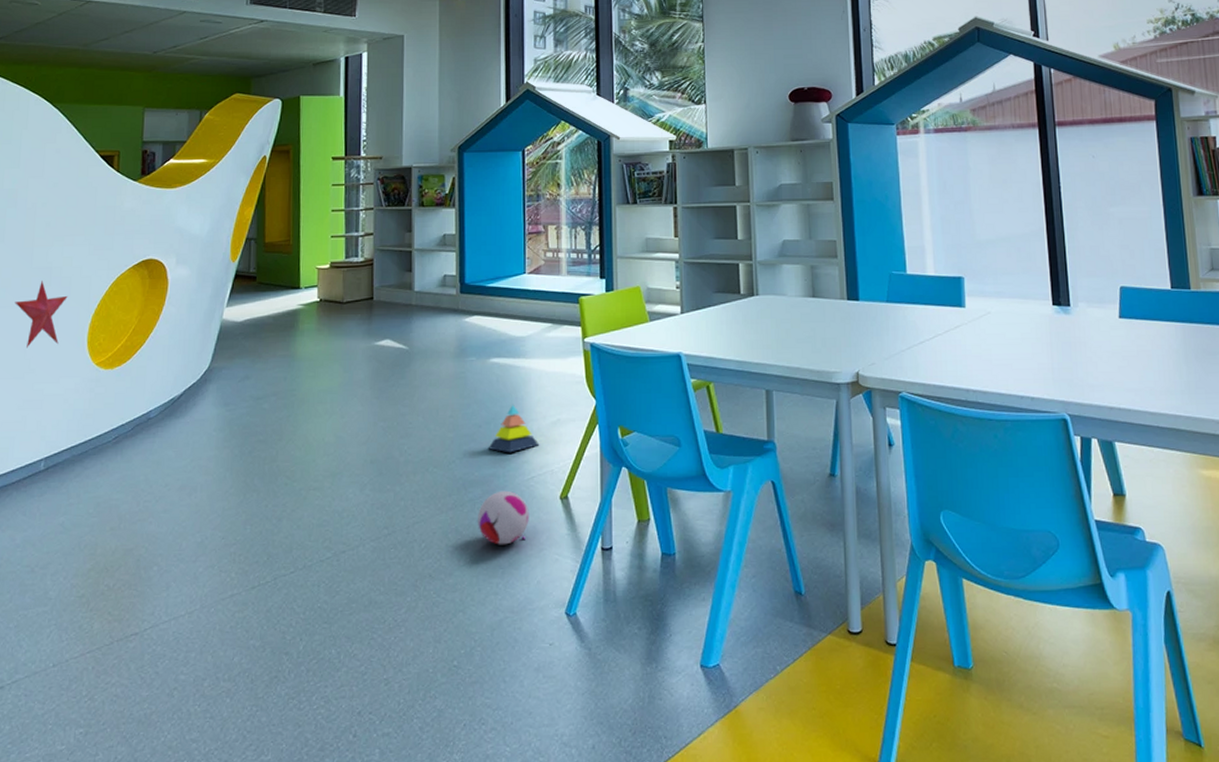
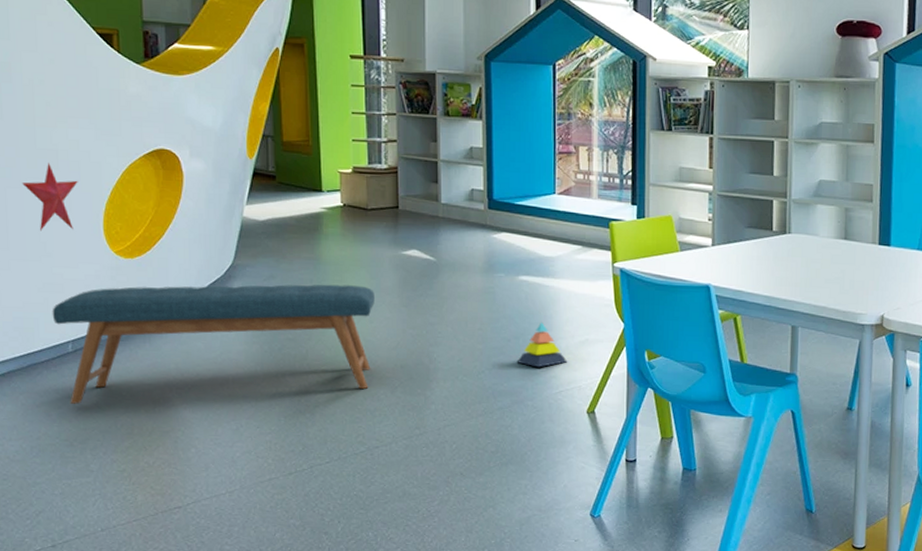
bench: none [28,380,347,526] -> present [52,284,375,404]
plush toy: present [478,490,529,545] -> none [507,402,557,451]

